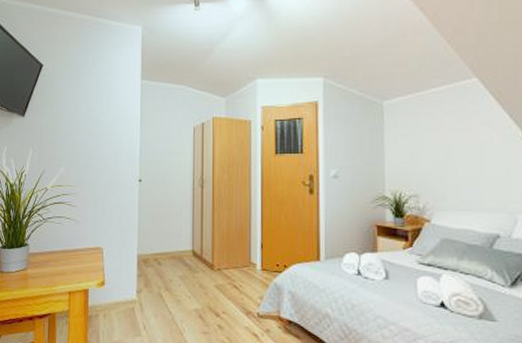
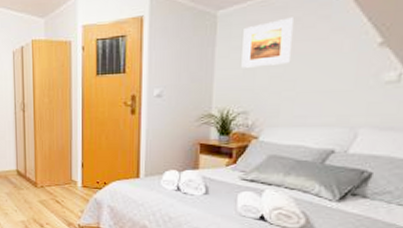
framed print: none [407,111,451,153] -> present [241,17,293,68]

